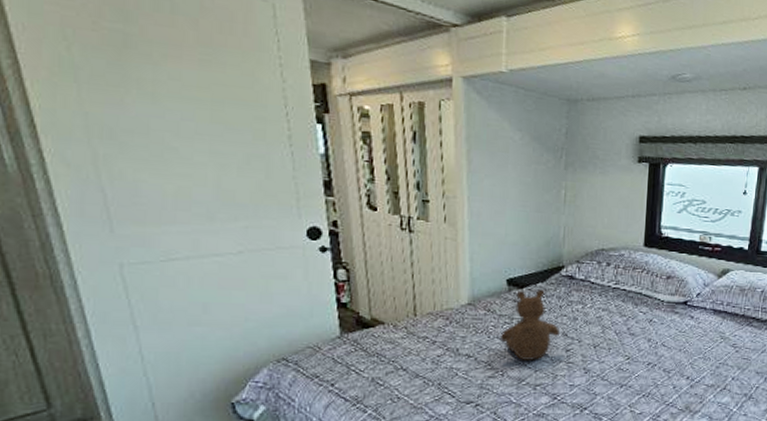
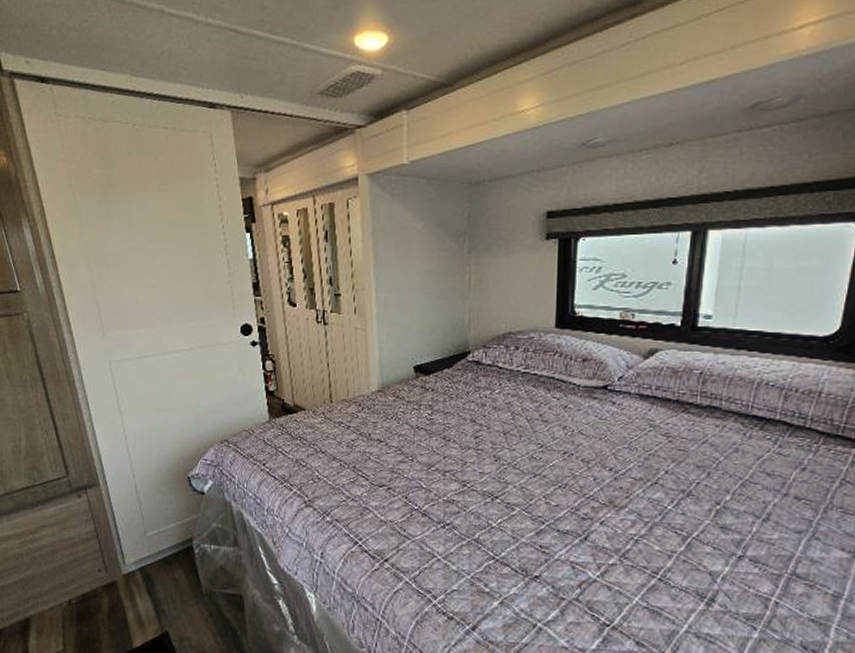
teddy bear: present [499,289,560,360] -> none [408,375,468,447]

